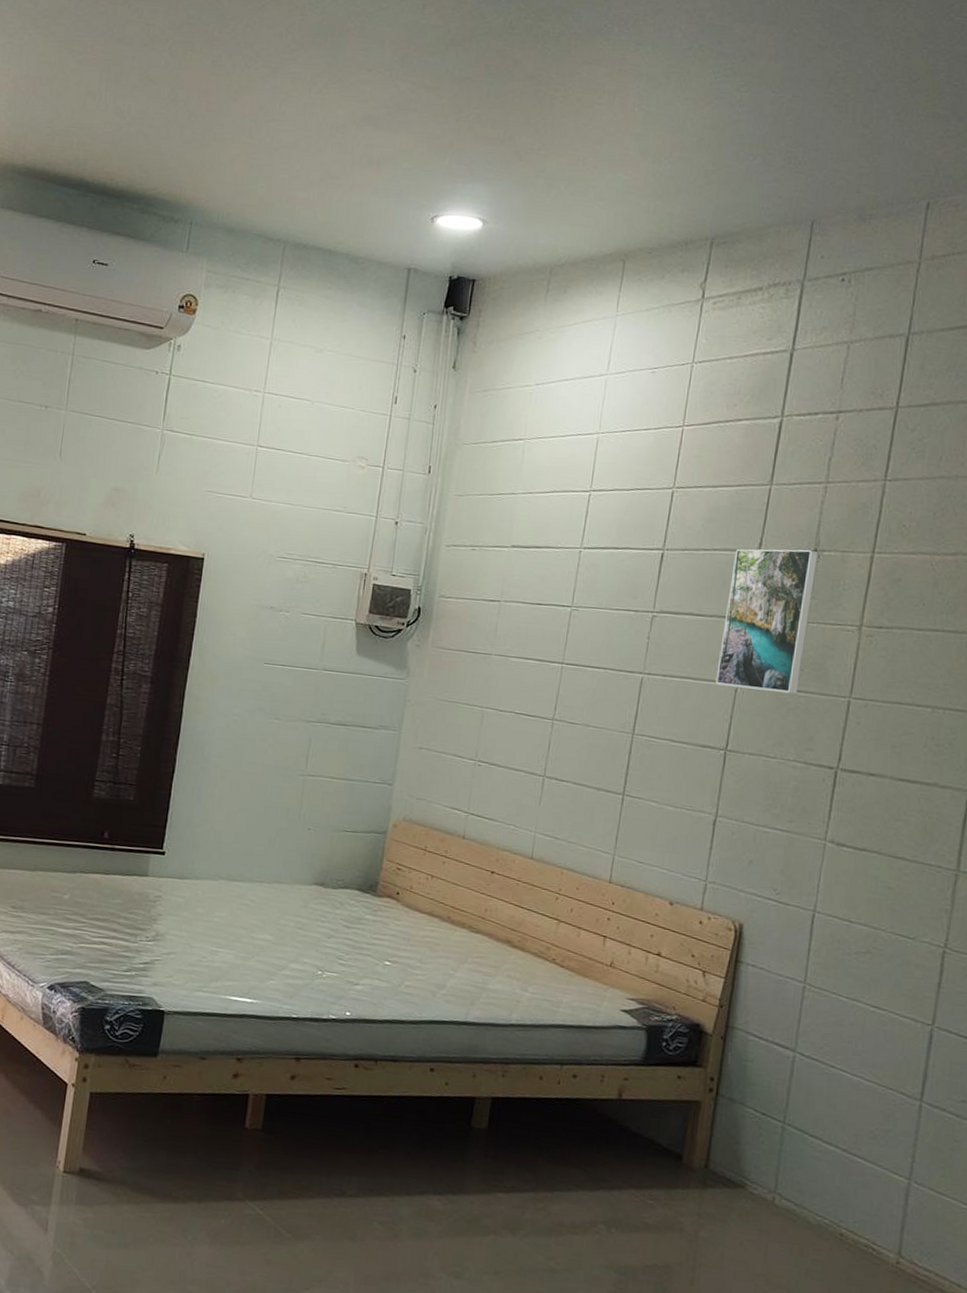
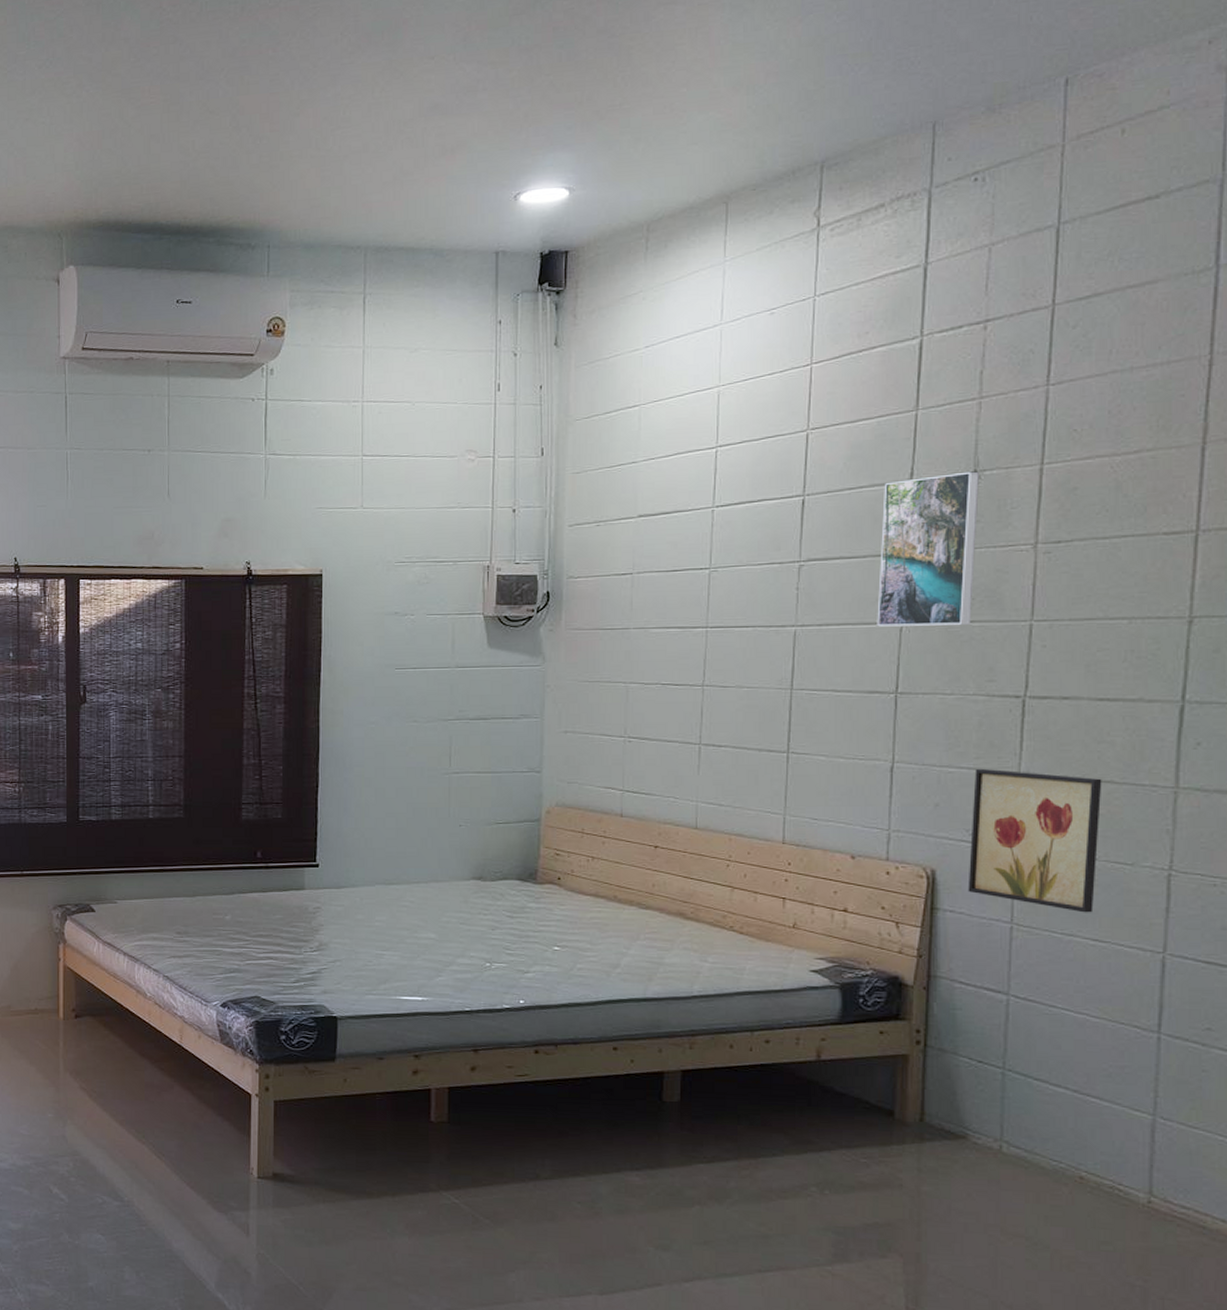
wall art: none [769,831,896,981] -> present [968,768,1102,913]

